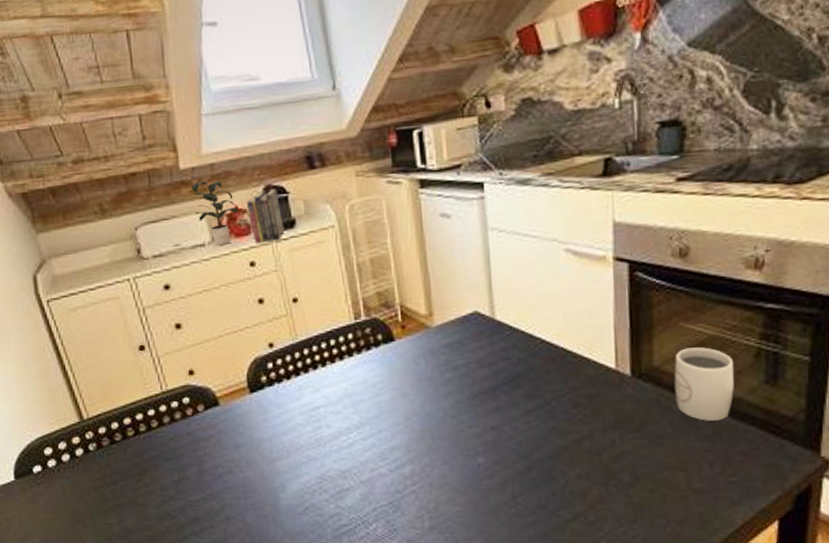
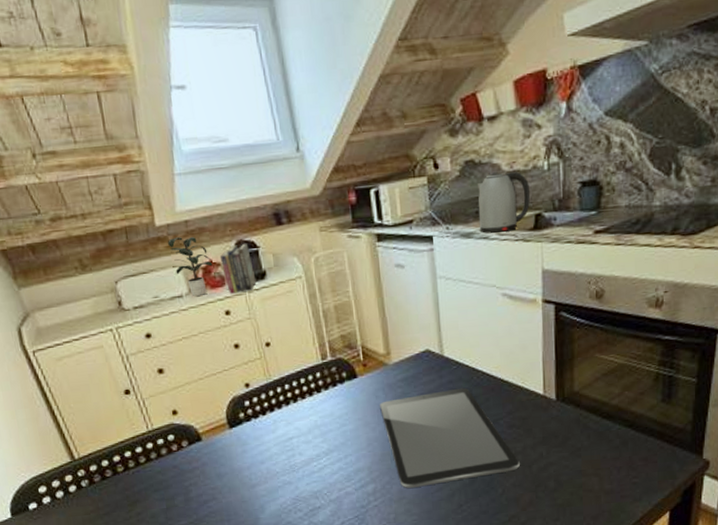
tablet: none [420,357,587,474] -> present [380,387,520,489]
kettle: none [535,109,598,180] -> present [477,171,530,234]
mug: present [674,347,735,421] -> none [590,374,638,435]

